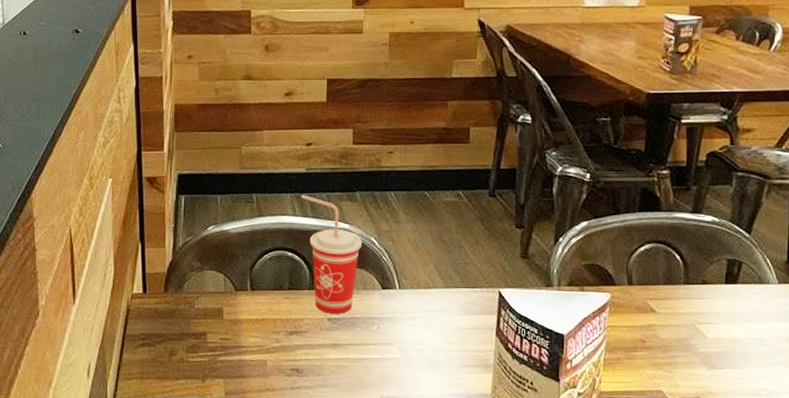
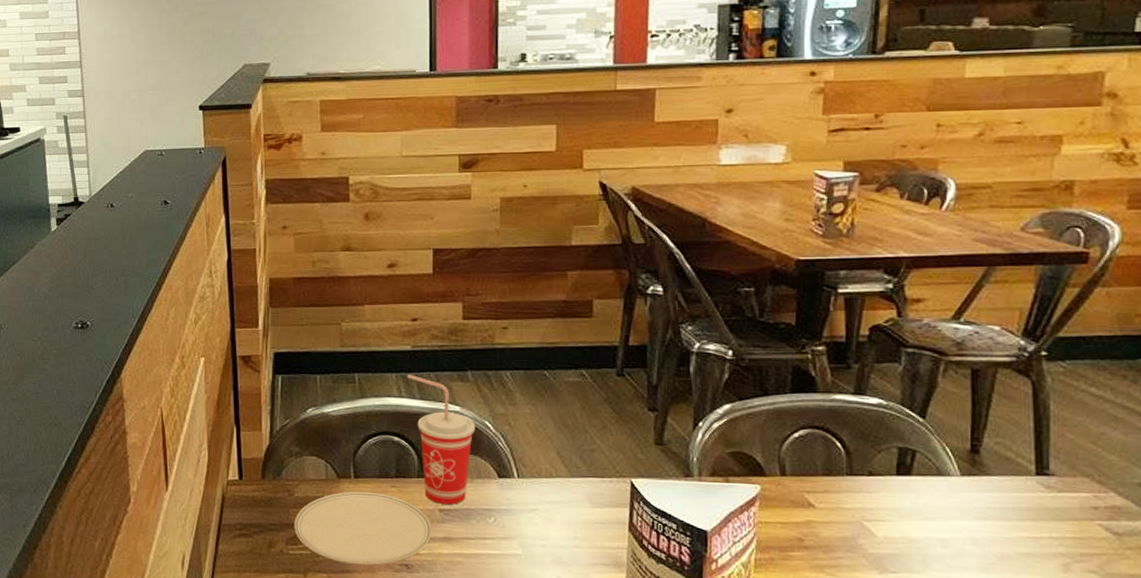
plate: none [194,302,320,371] -> present [294,491,432,566]

